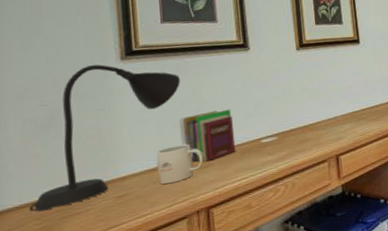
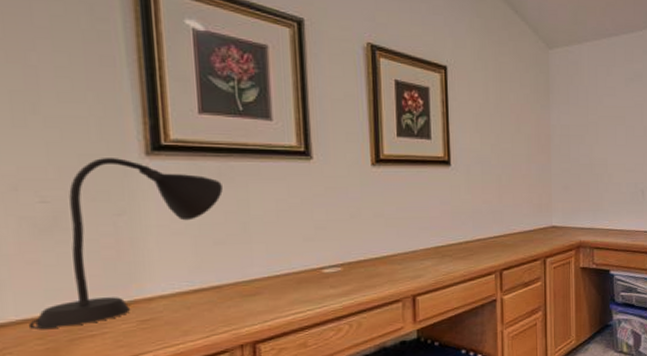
mug: present [156,144,204,185] -> none [190,266,250,312]
books: present [179,109,236,162] -> none [221,229,291,289]

